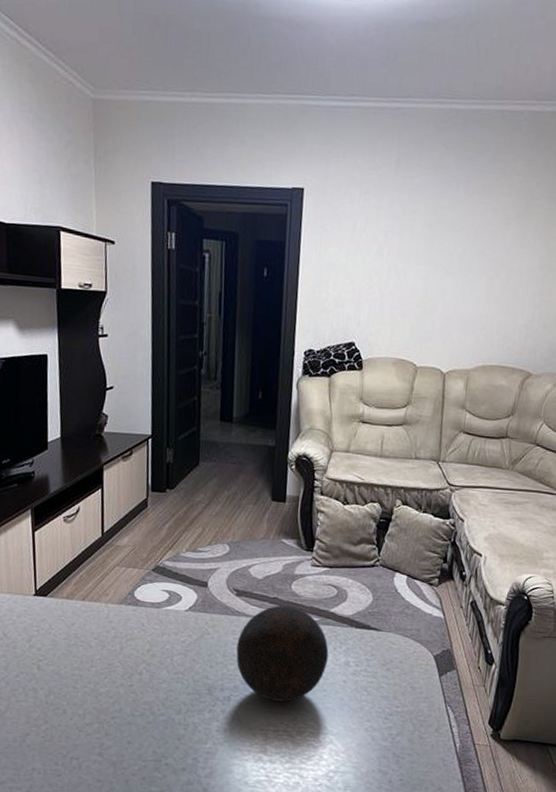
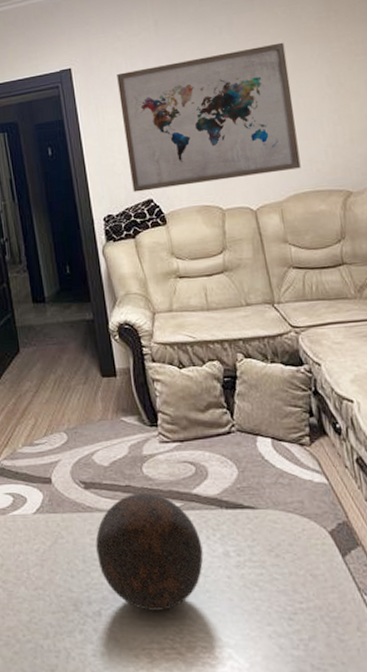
wall art: none [338,205,512,342] -> present [117,42,301,193]

